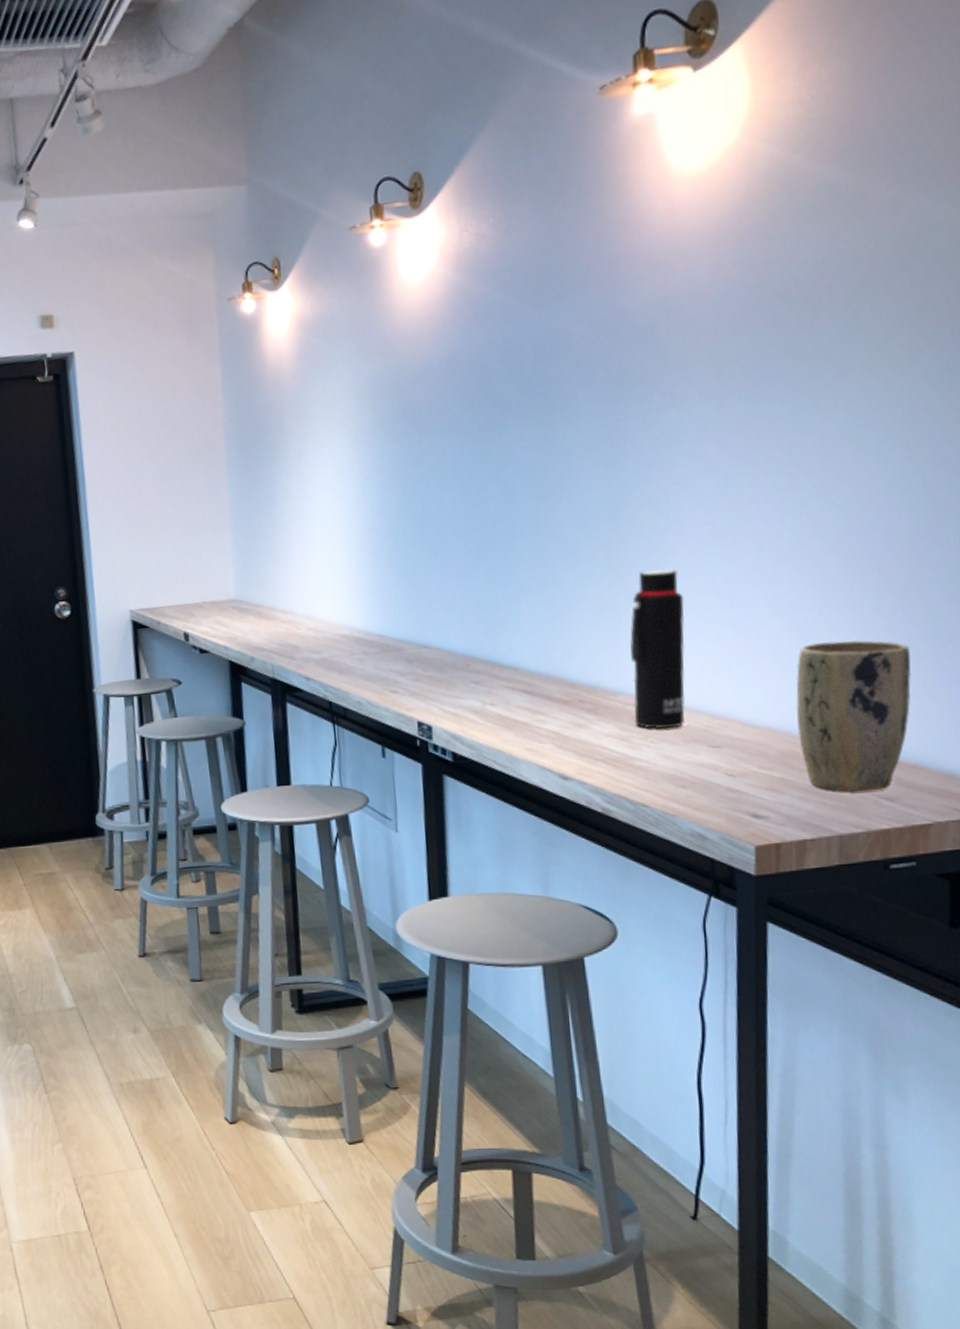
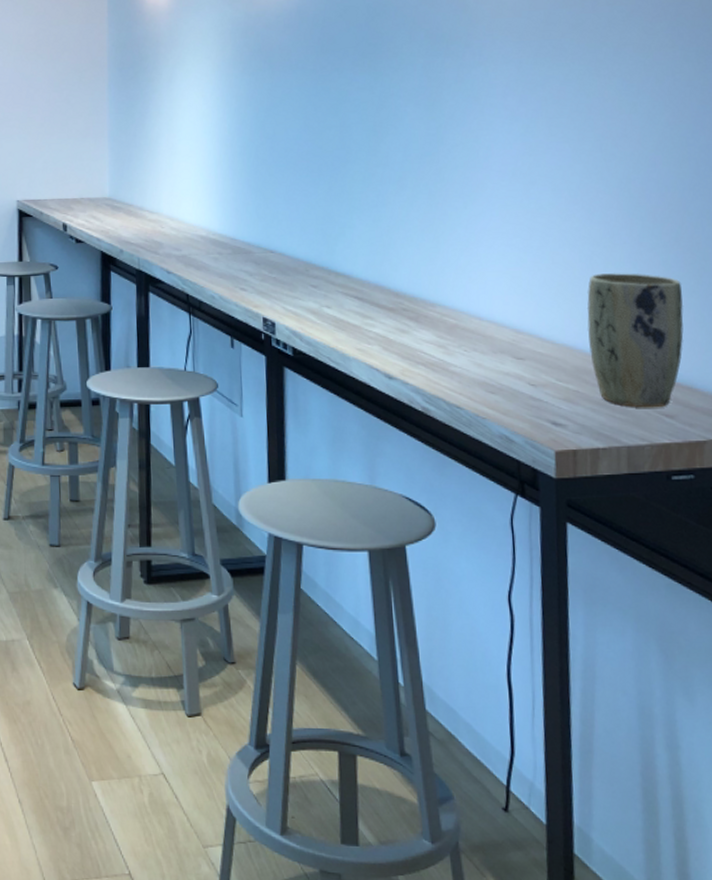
water bottle: present [630,569,686,730] -> none [446,199,494,340]

